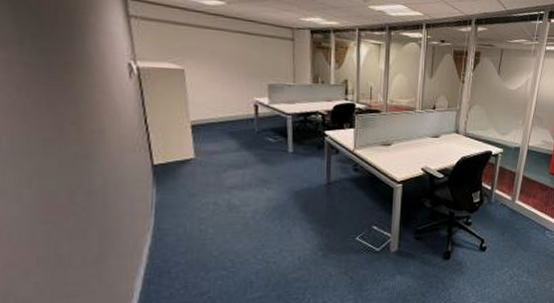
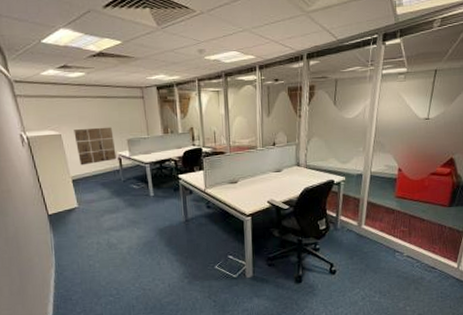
wall art: none [201,66,253,109] -> present [74,127,117,166]

